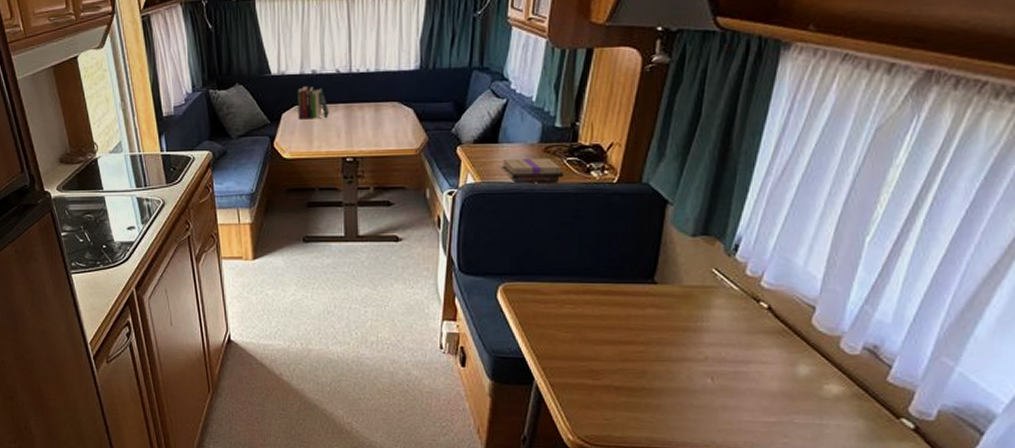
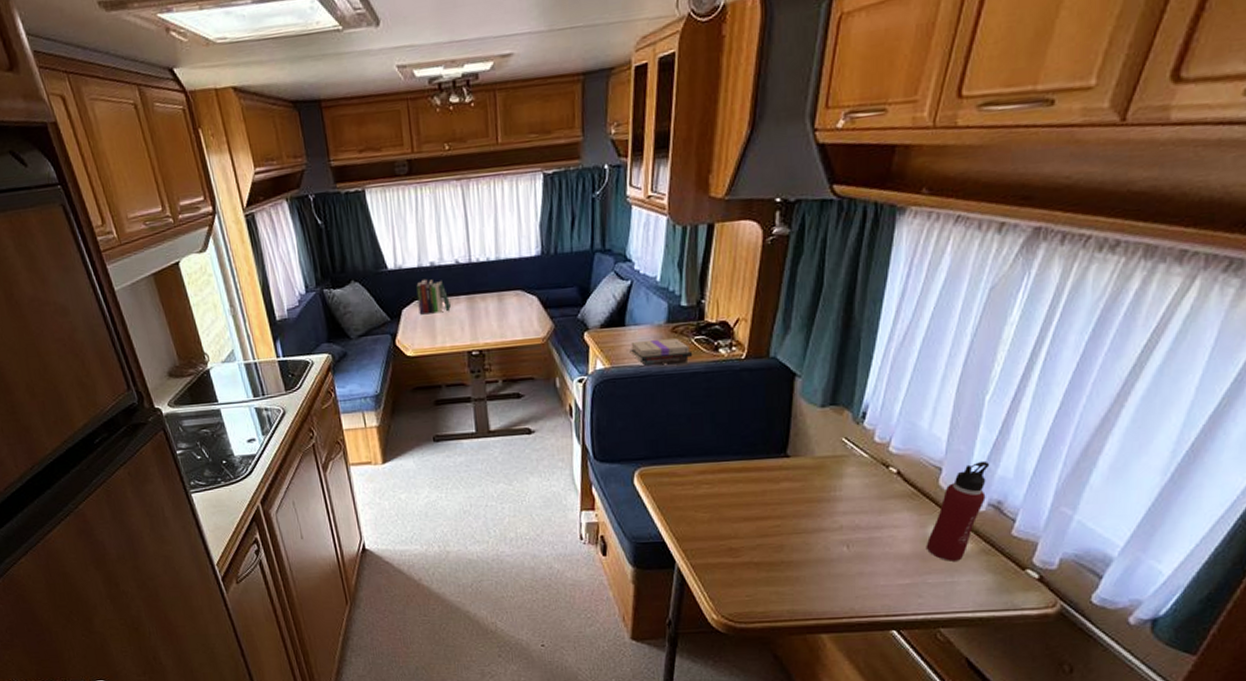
water bottle: none [794,303,867,403] -> present [926,460,990,561]

